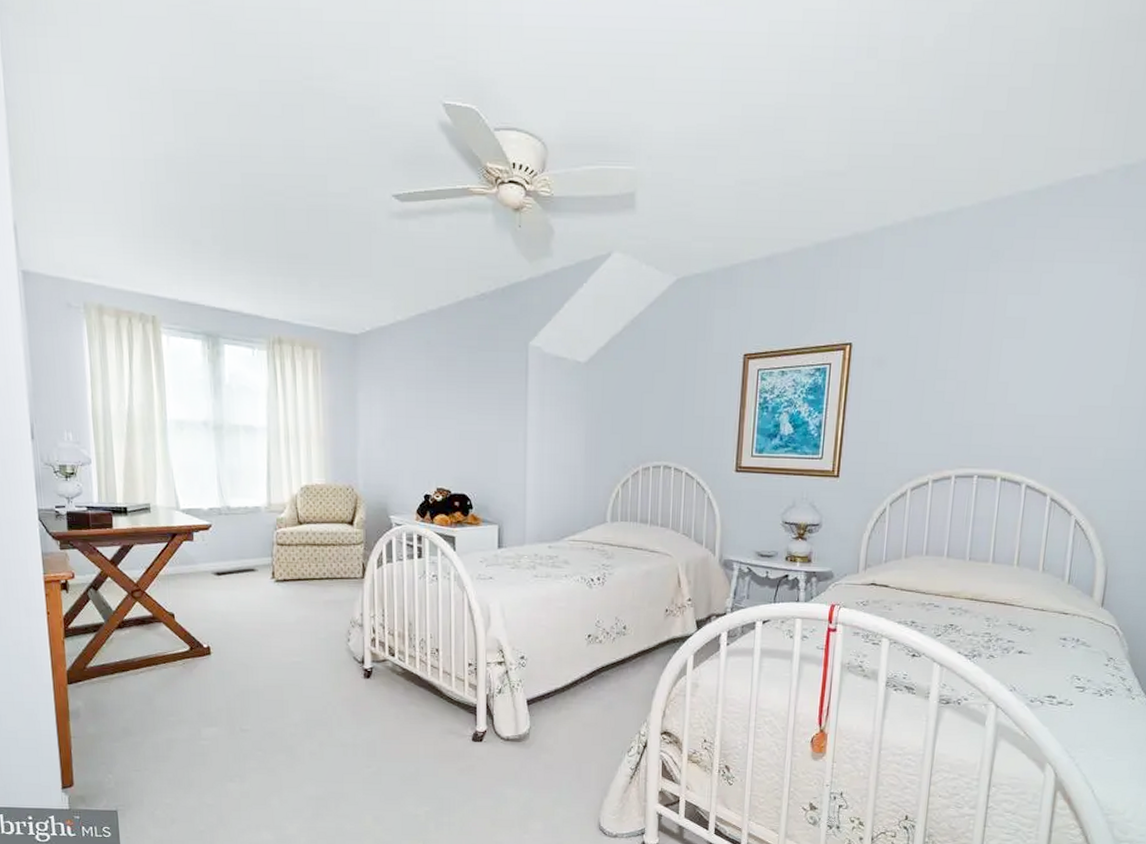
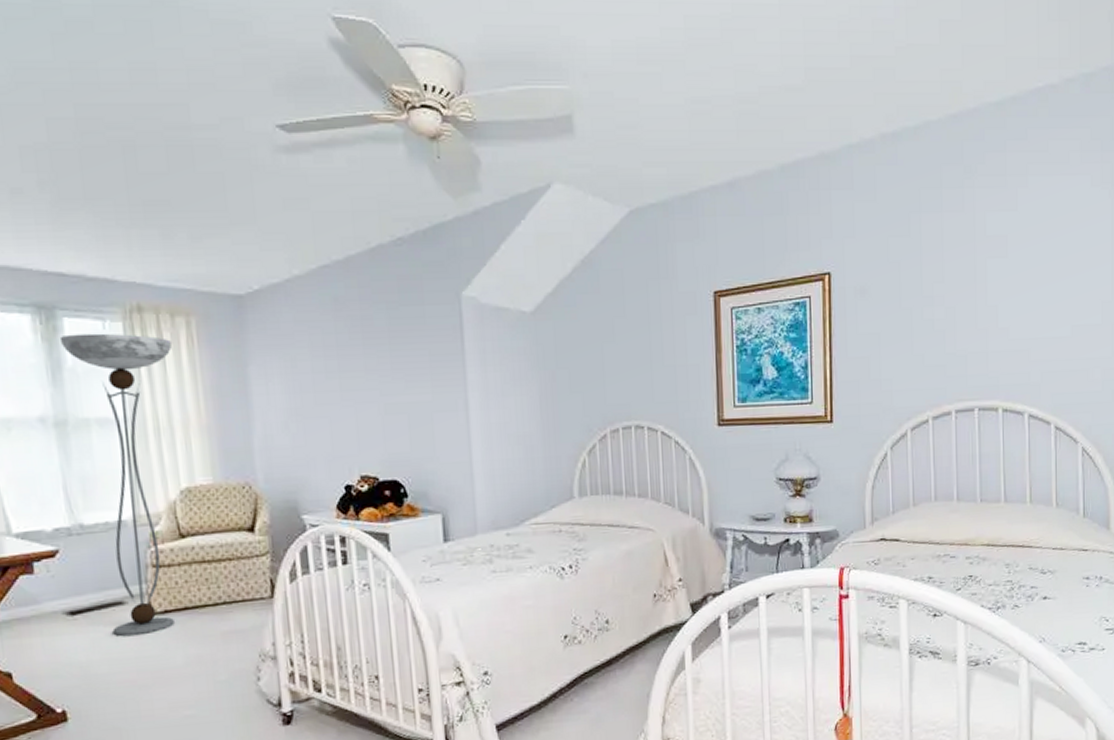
floor lamp: none [221,358,303,596] -> present [59,333,175,637]

